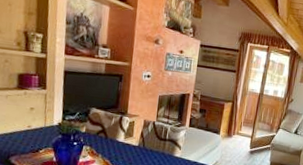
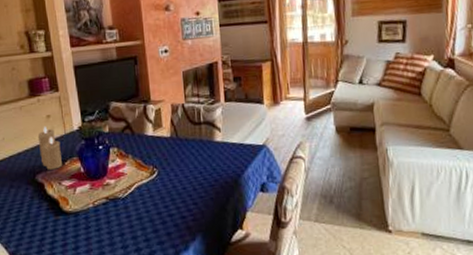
candle: none [17,117,39,155] -> present [37,127,63,170]

